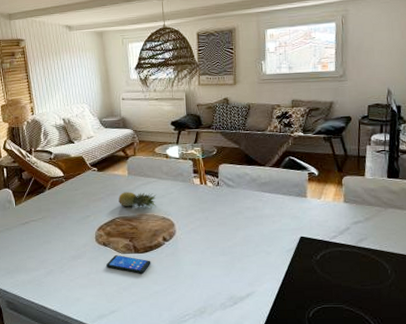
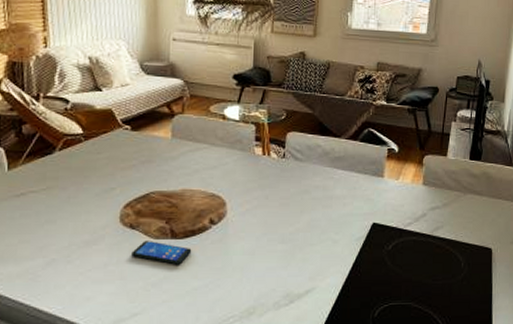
fruit: present [118,192,156,209] -> none [156,159,205,182]

